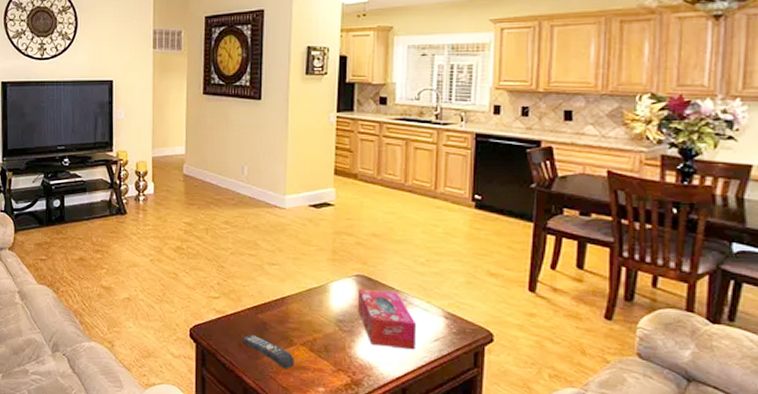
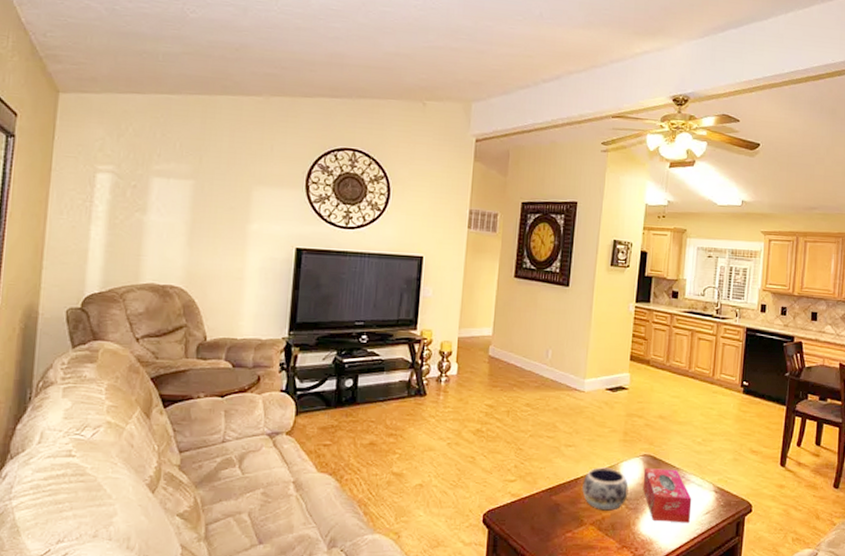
remote control: present [242,334,294,370] -> none [534,516,583,550]
decorative bowl: none [290,287,341,332] -> present [582,467,629,511]

